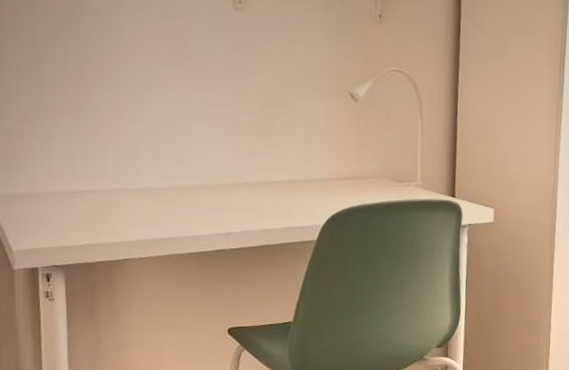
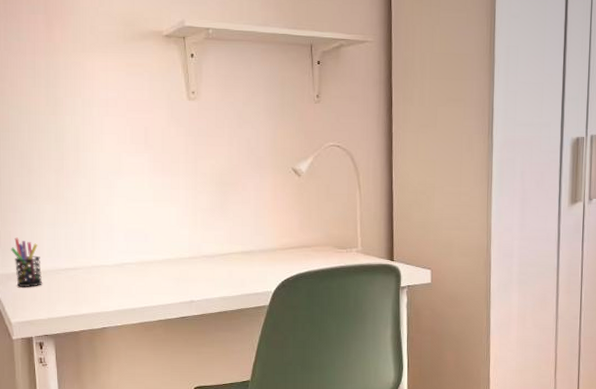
pen holder: none [14,153,53,210] -> present [10,237,43,287]

